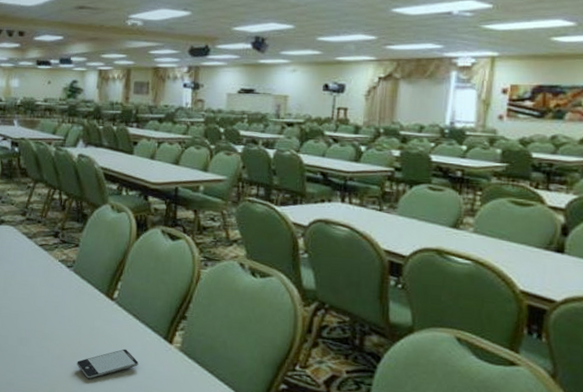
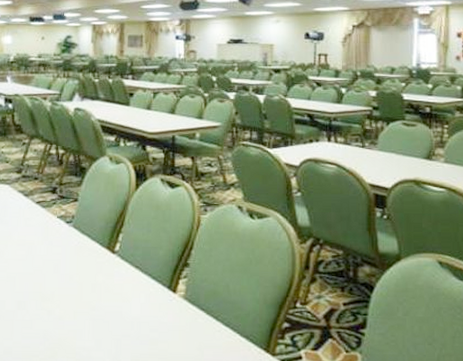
smartphone: present [77,349,138,379] -> none [79,302,143,338]

